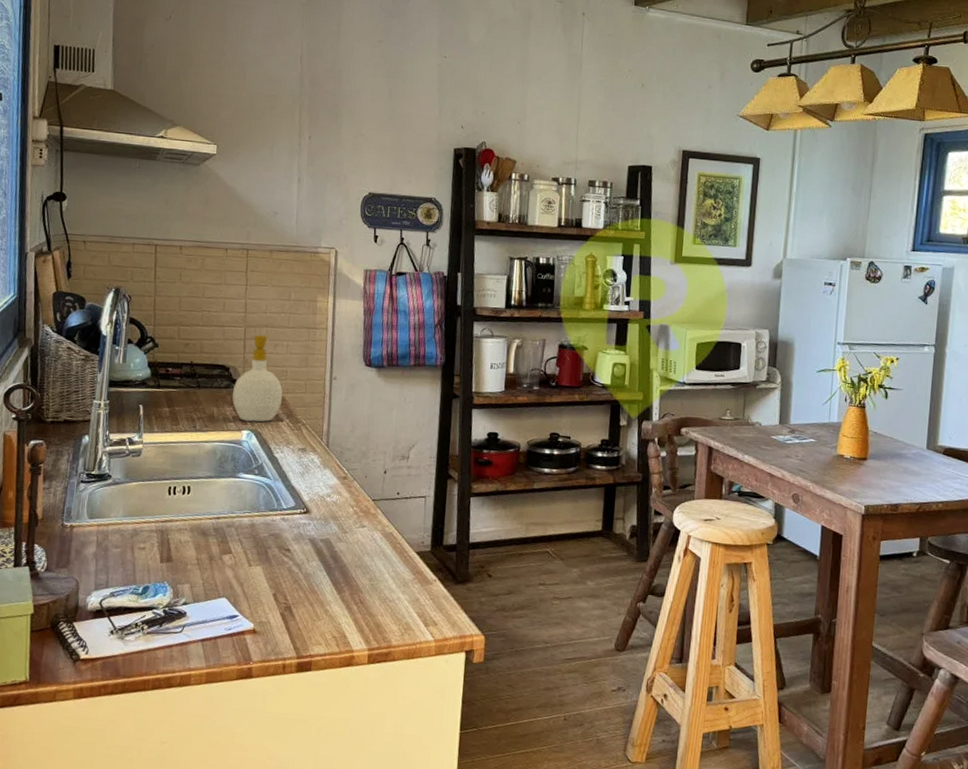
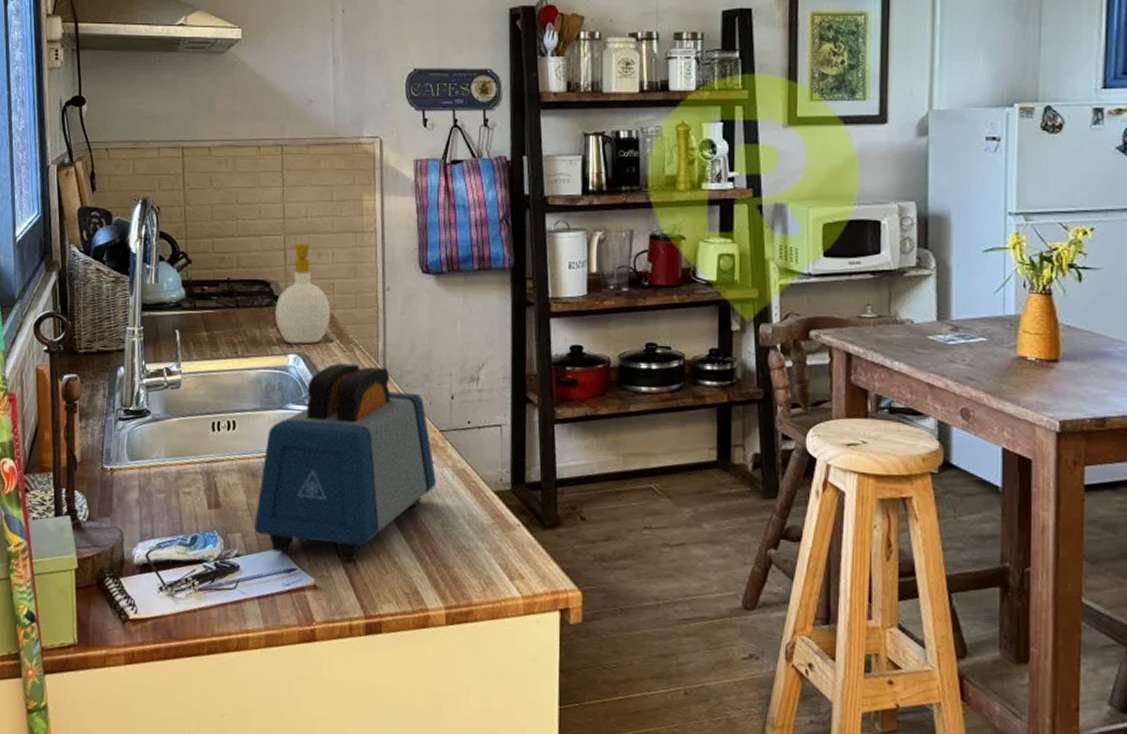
toaster: none [202,439,367,609] -> present [255,363,436,561]

